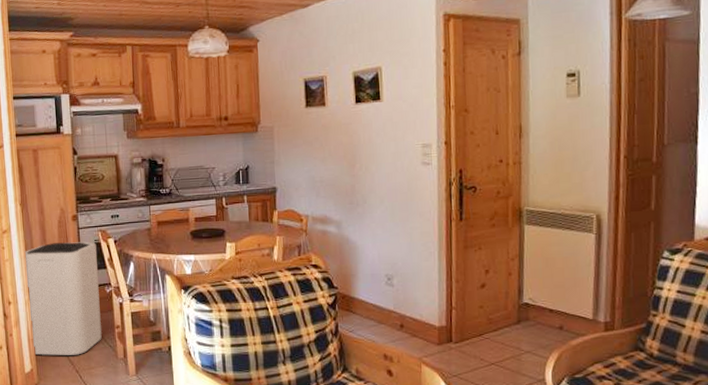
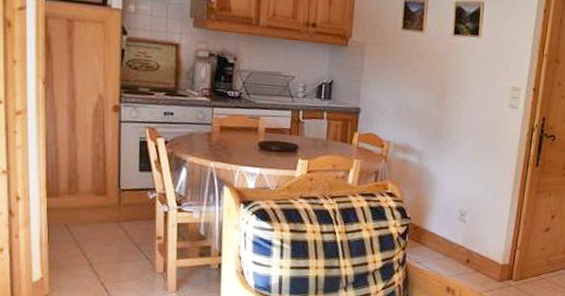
trash can: present [23,241,102,357] -> none [43,134,142,267]

